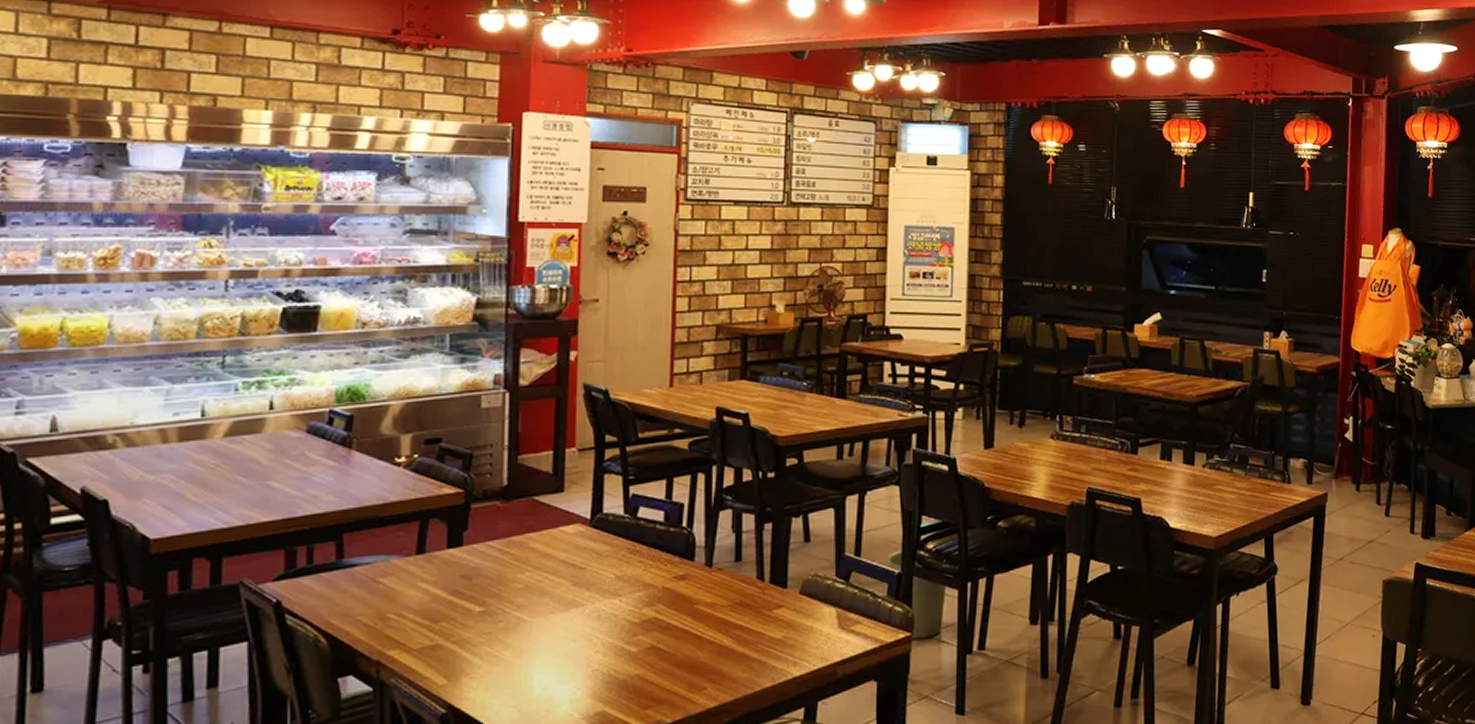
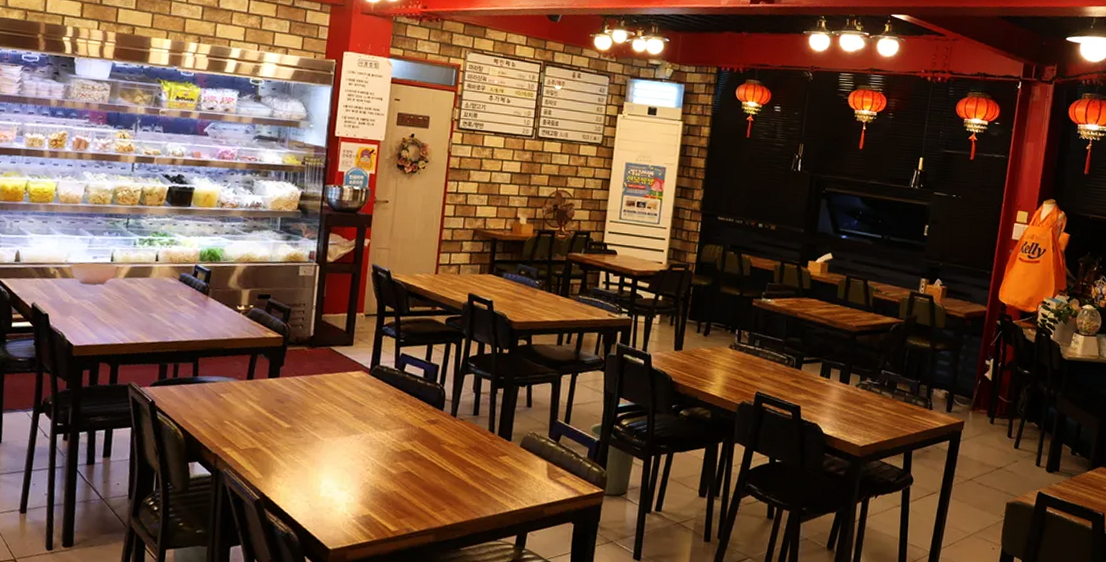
bowl: none [136,420,213,452] -> present [69,262,119,285]

